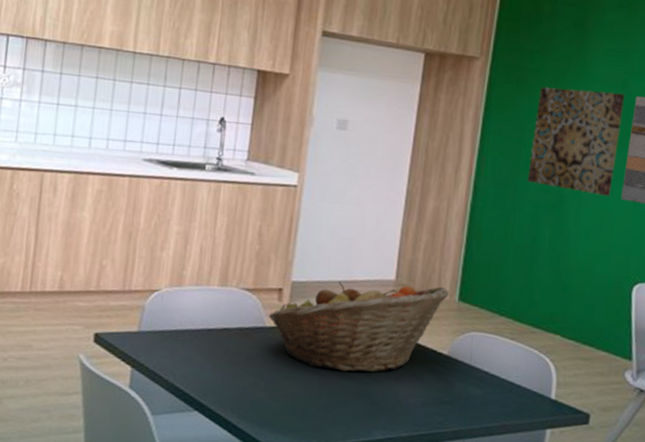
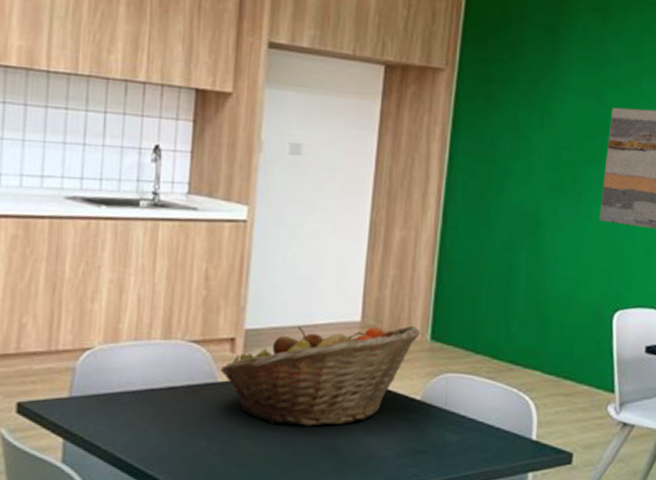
wall art: present [527,86,625,196] -> none [500,99,601,218]

